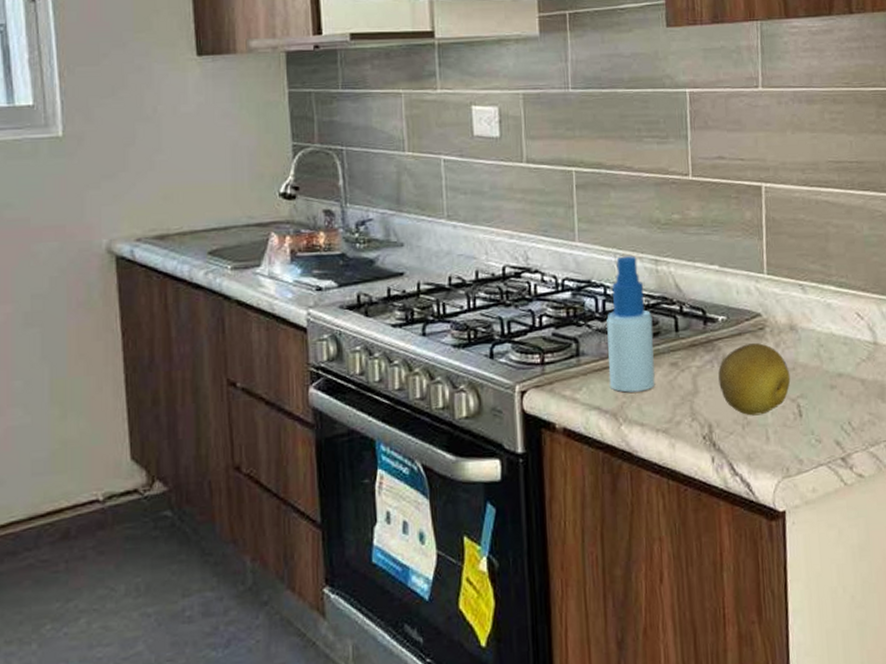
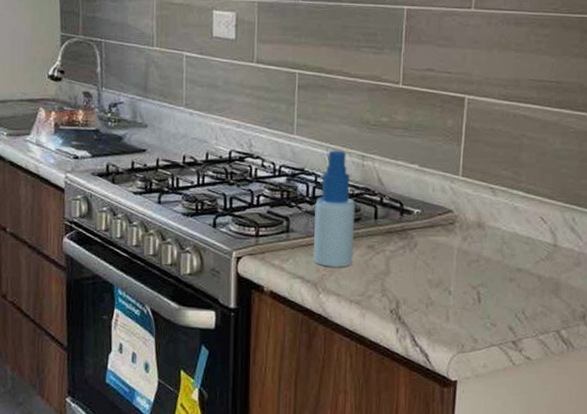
fruit: present [718,343,791,416] -> none [409,235,474,298]

